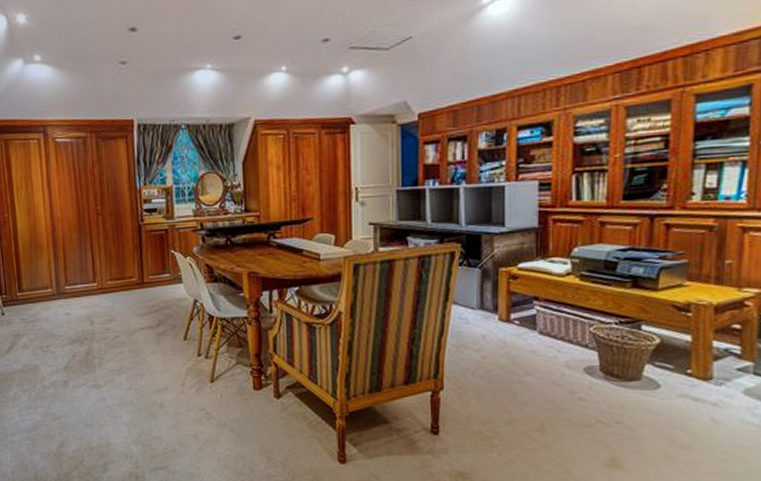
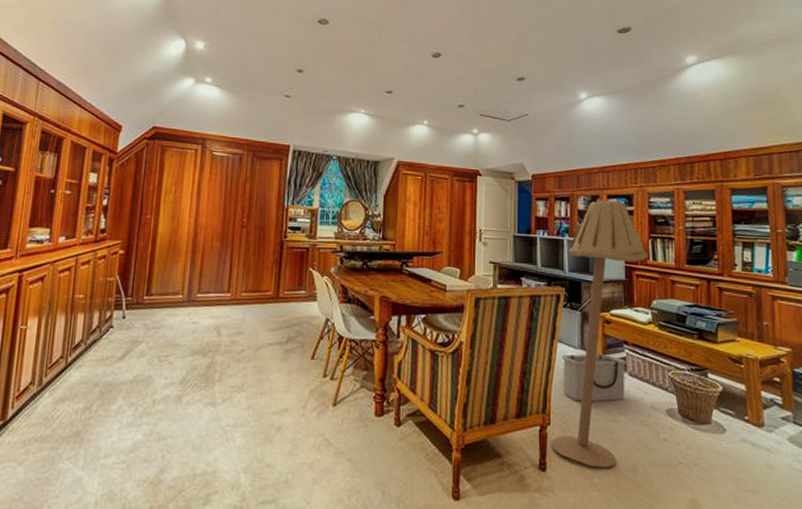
floor lamp: none [445,131,569,430] -> present [552,198,647,468]
storage bin: none [457,313,538,365] -> present [562,354,628,402]

